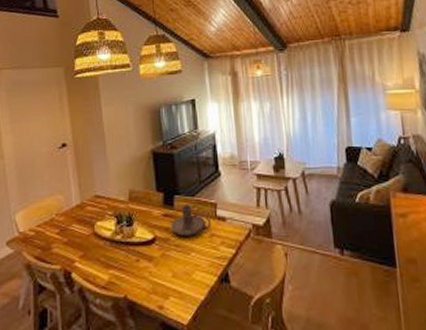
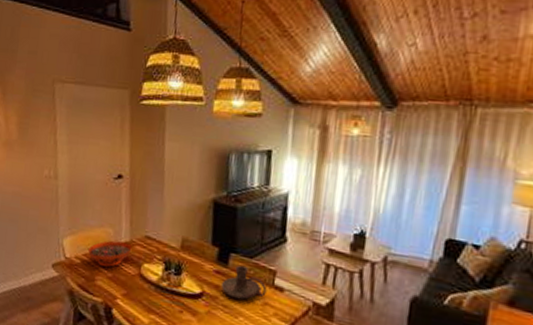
decorative bowl: none [42,206,83,233] -> present [88,240,132,267]

